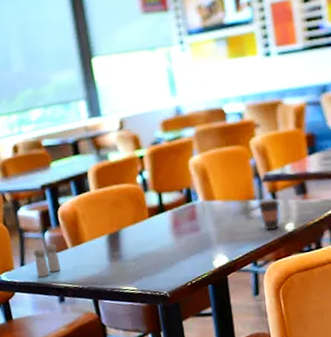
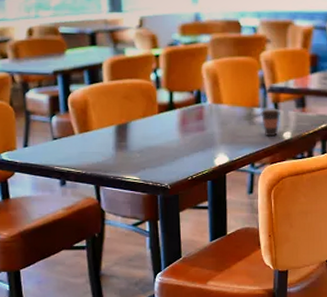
salt and pepper shaker: present [34,244,61,277] -> none [39,129,65,160]

